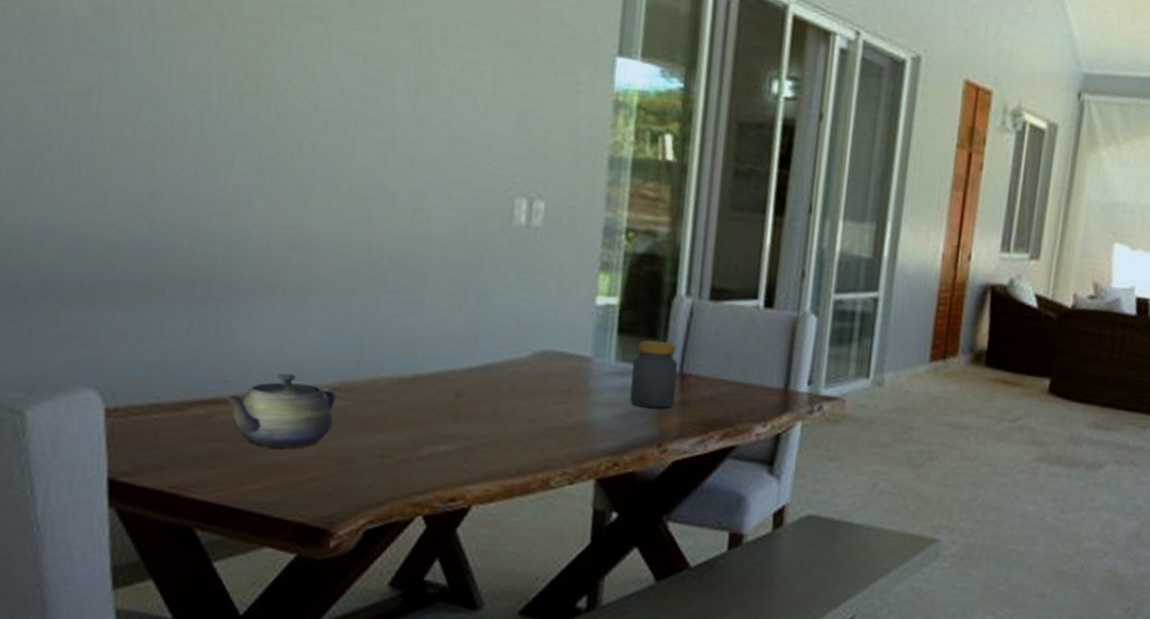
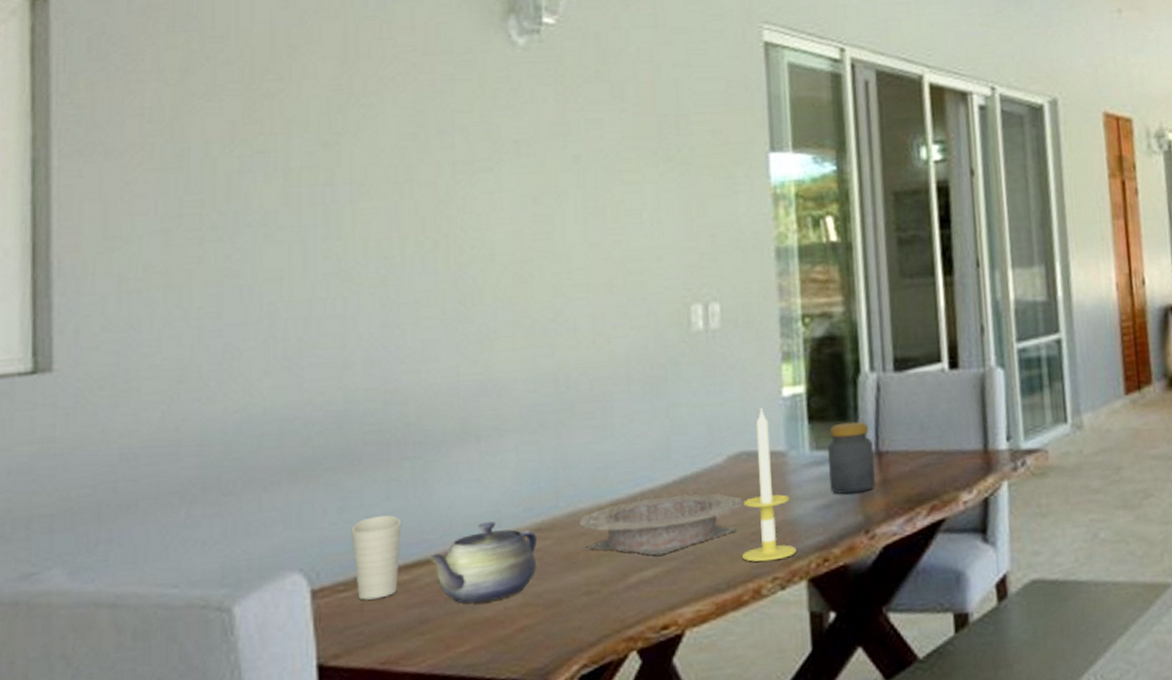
cup: none [148,349,201,428] -> present [351,515,402,600]
bowl: none [378,375,543,434] -> present [578,491,743,556]
candle: none [536,312,589,457] -> present [742,408,796,562]

